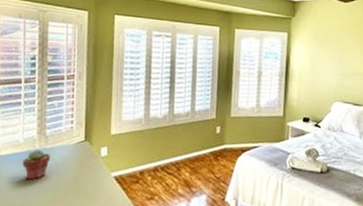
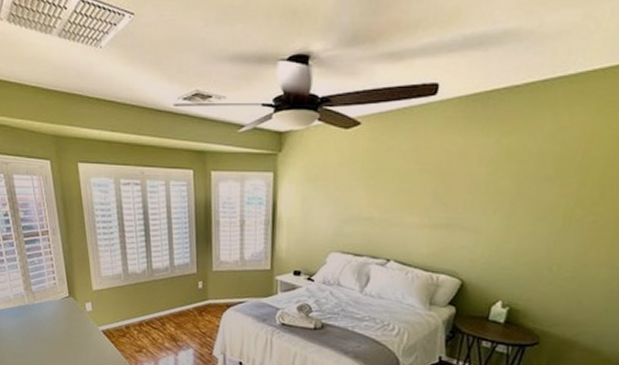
potted succulent: present [22,150,51,180] -> none [16,305,40,333]

